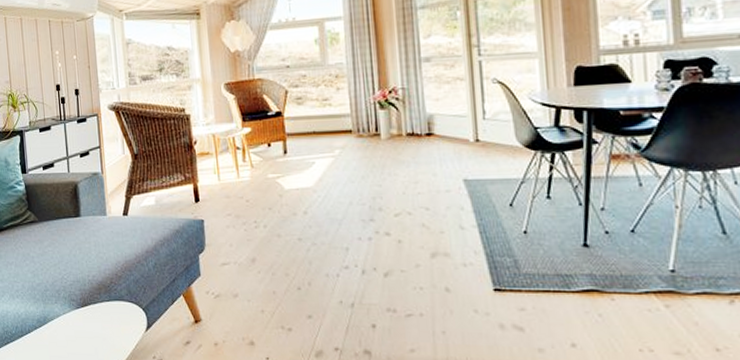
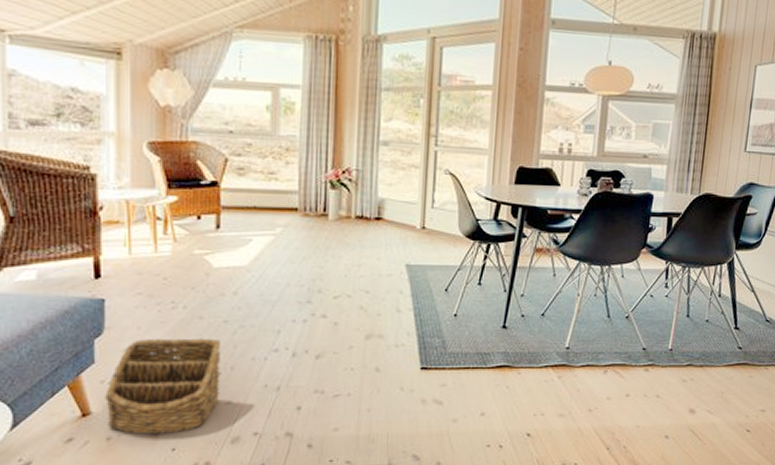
basket: none [210,254,301,343] -> present [105,338,220,434]

